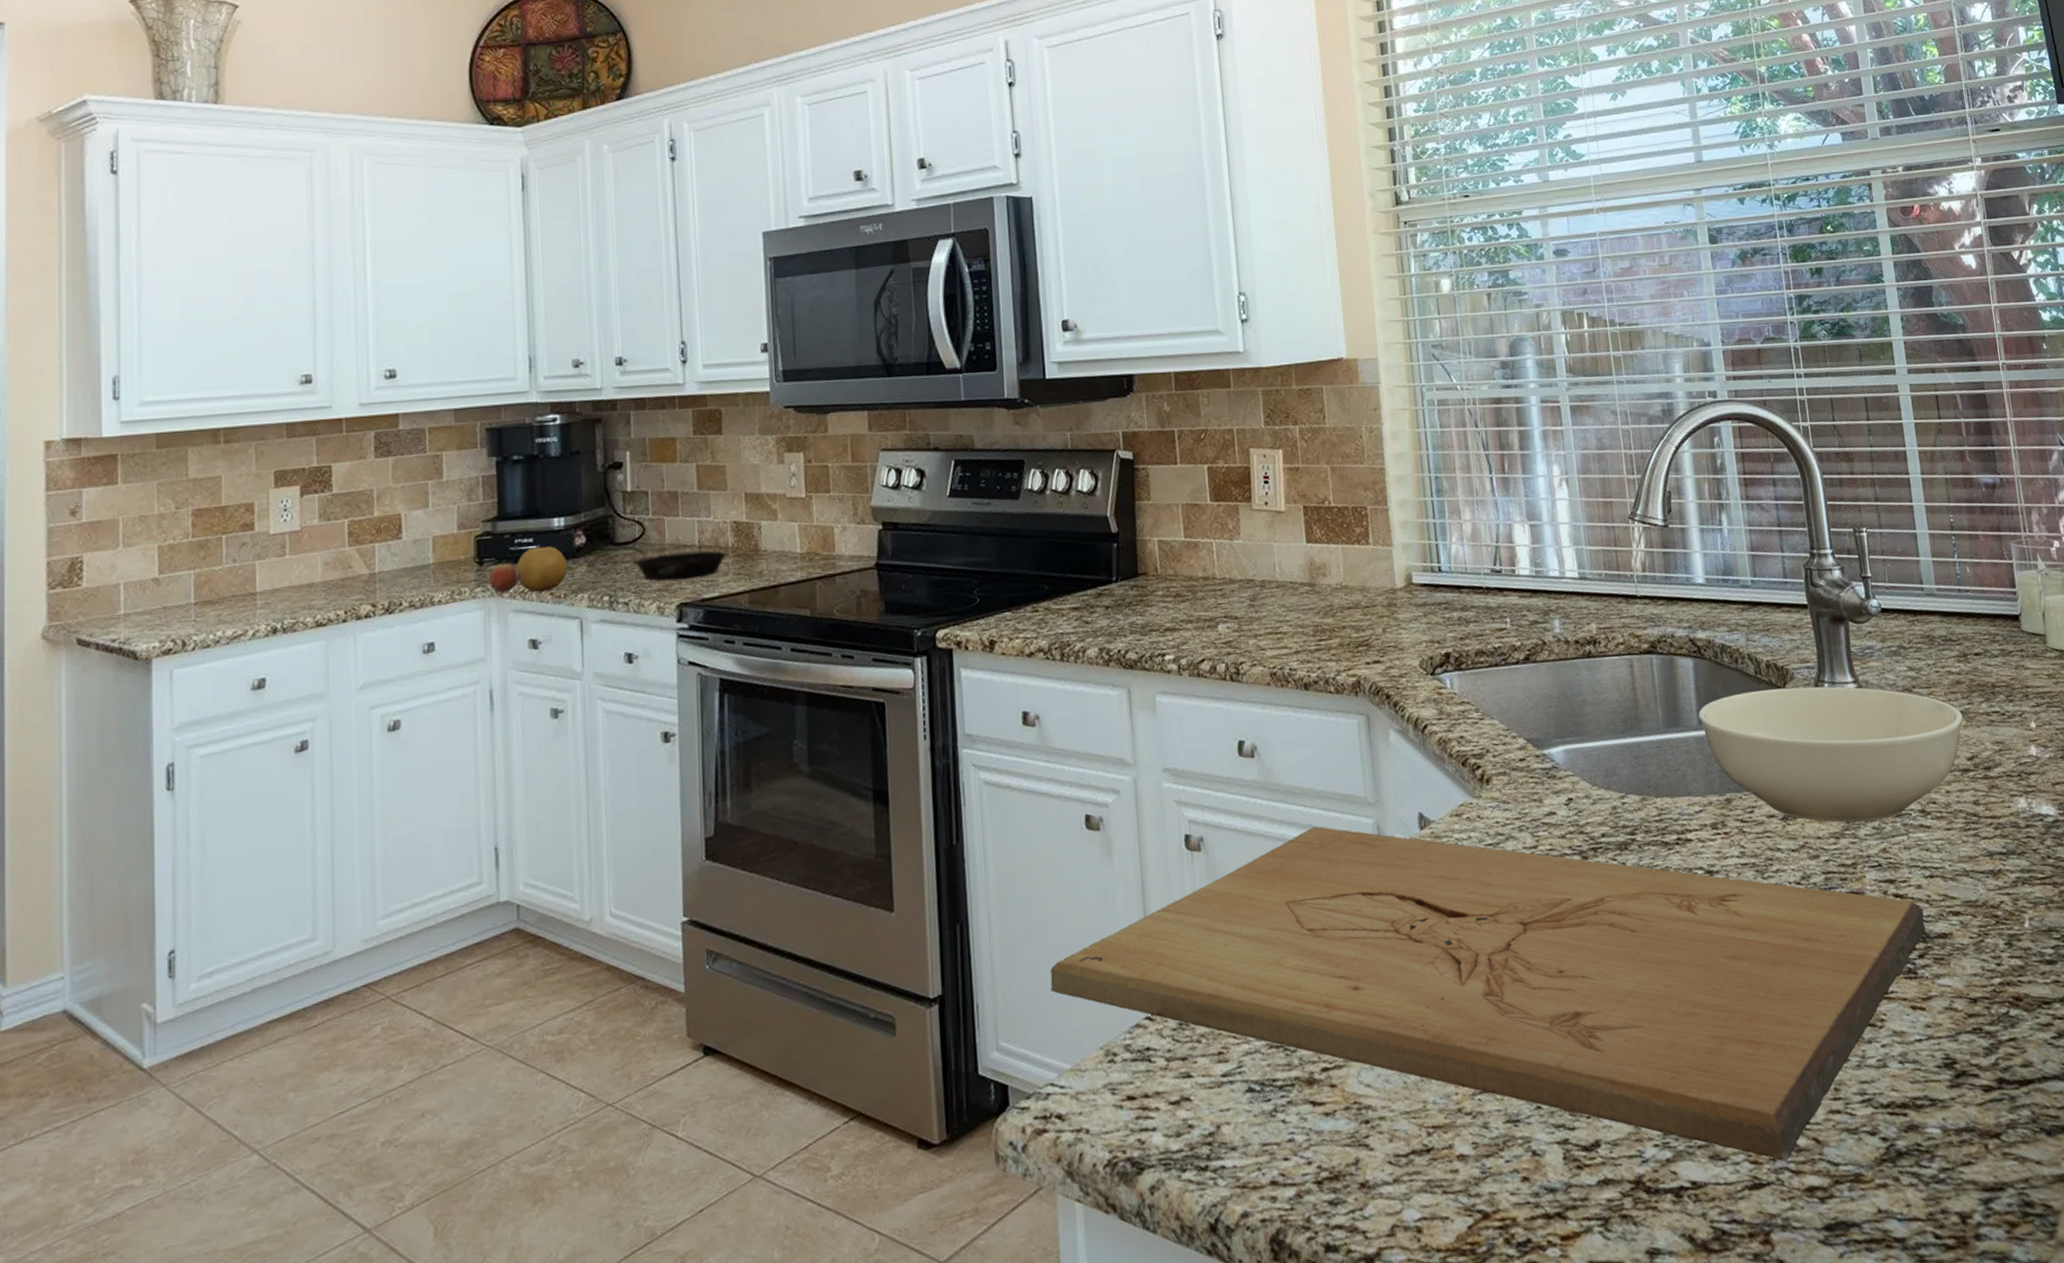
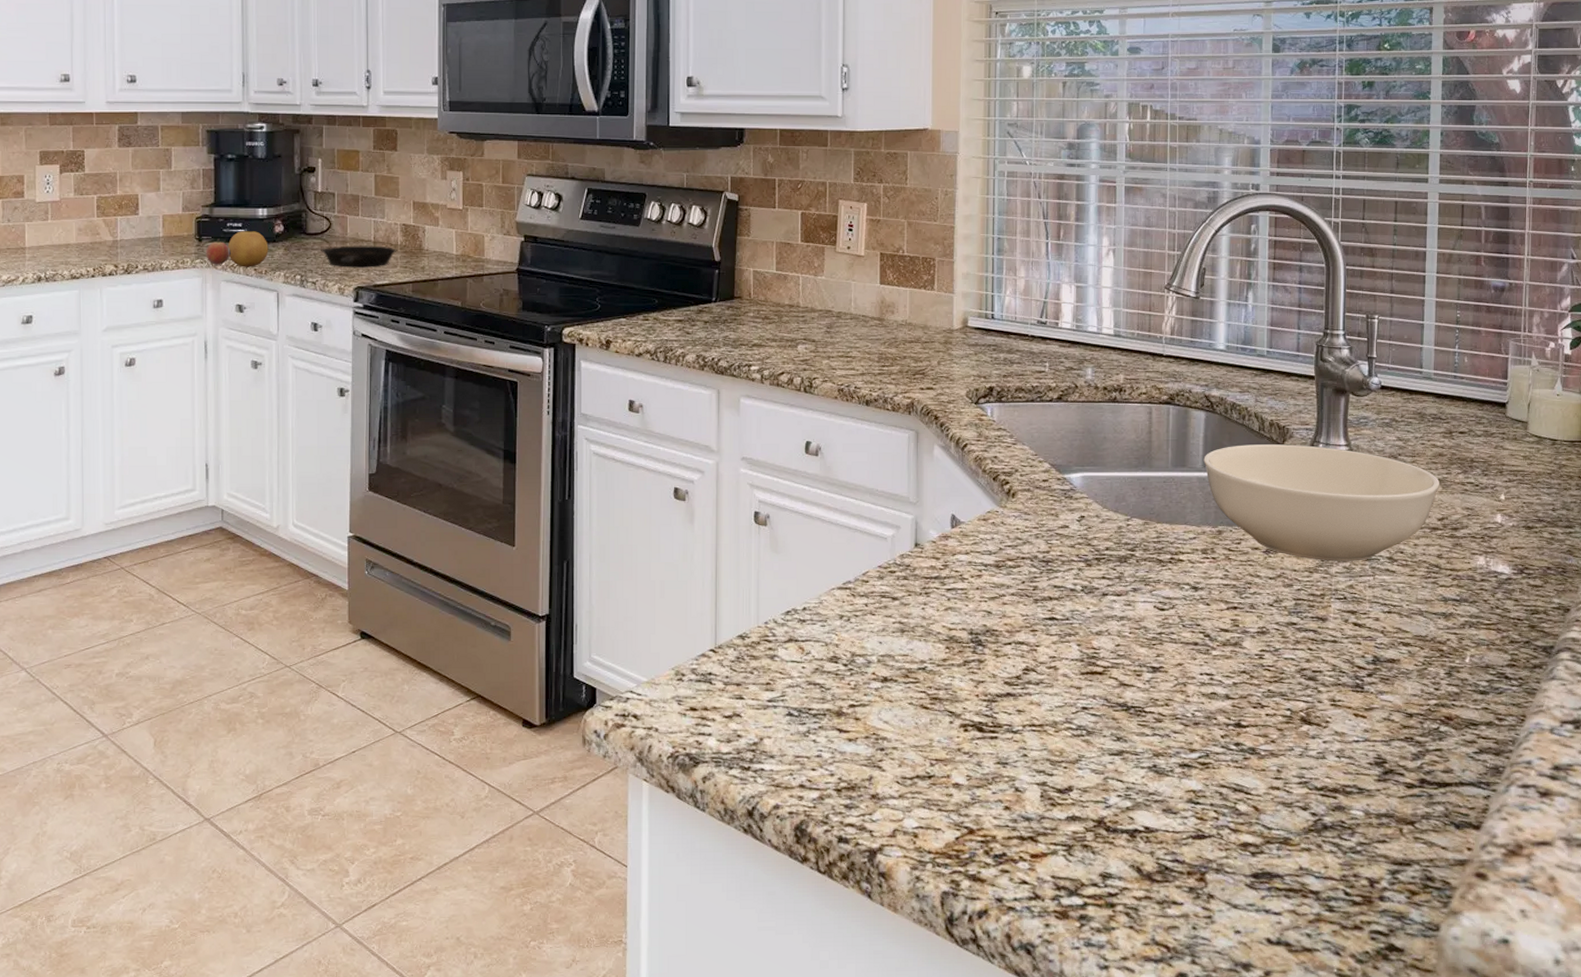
cutting board: present [1050,826,1926,1161] -> none [636,516,1378,820]

